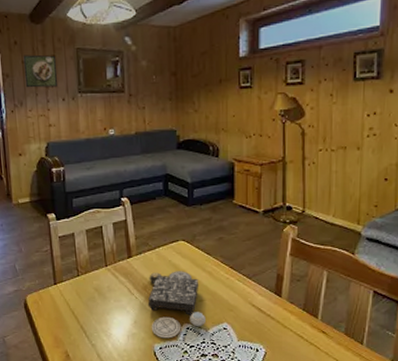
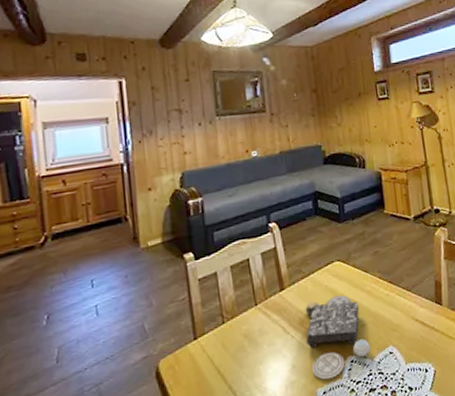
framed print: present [23,54,58,88] -> none [152,79,194,115]

